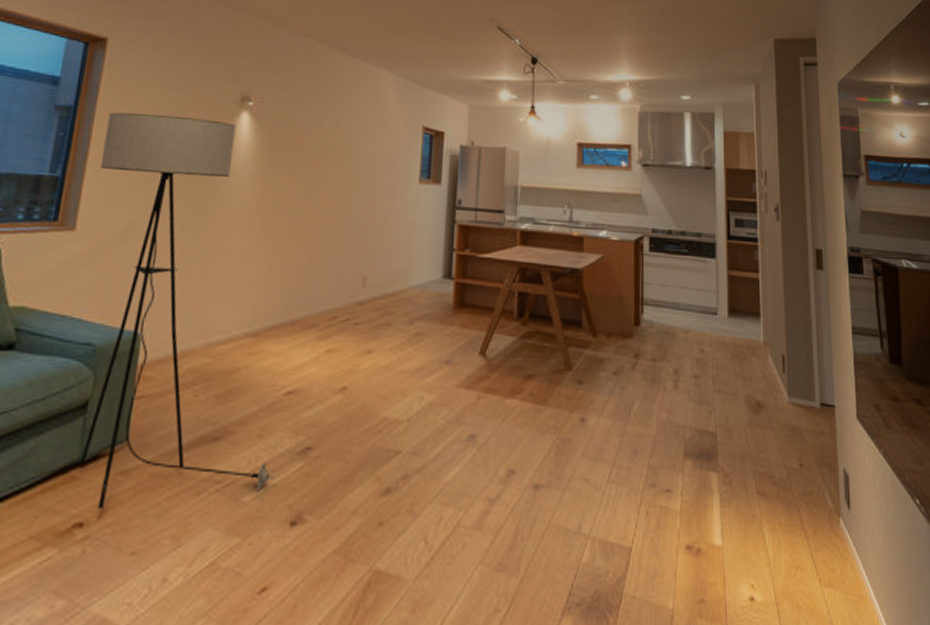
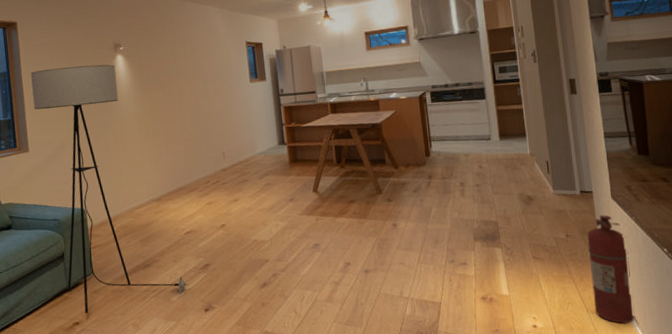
fire extinguisher: none [825,441,878,607] -> present [587,215,635,324]

